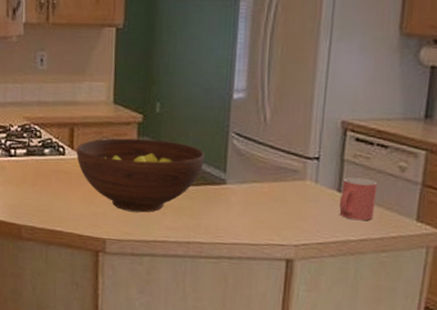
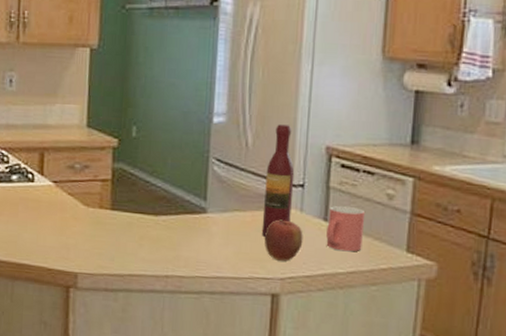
fruit bowl: present [77,138,205,213] -> none [47,164,184,244]
wine bottle: none [277,100,311,206] -> present [261,124,295,237]
apple: none [280,190,318,229] -> present [265,219,303,261]

